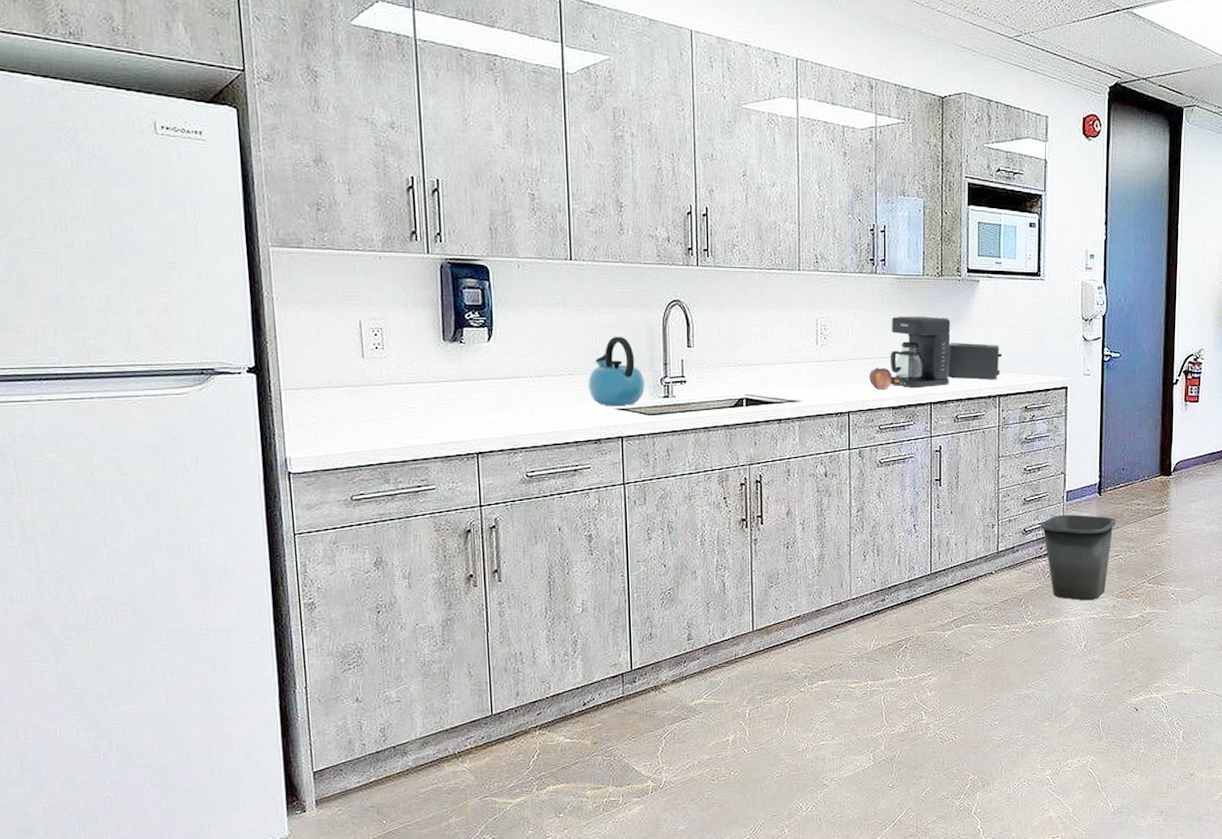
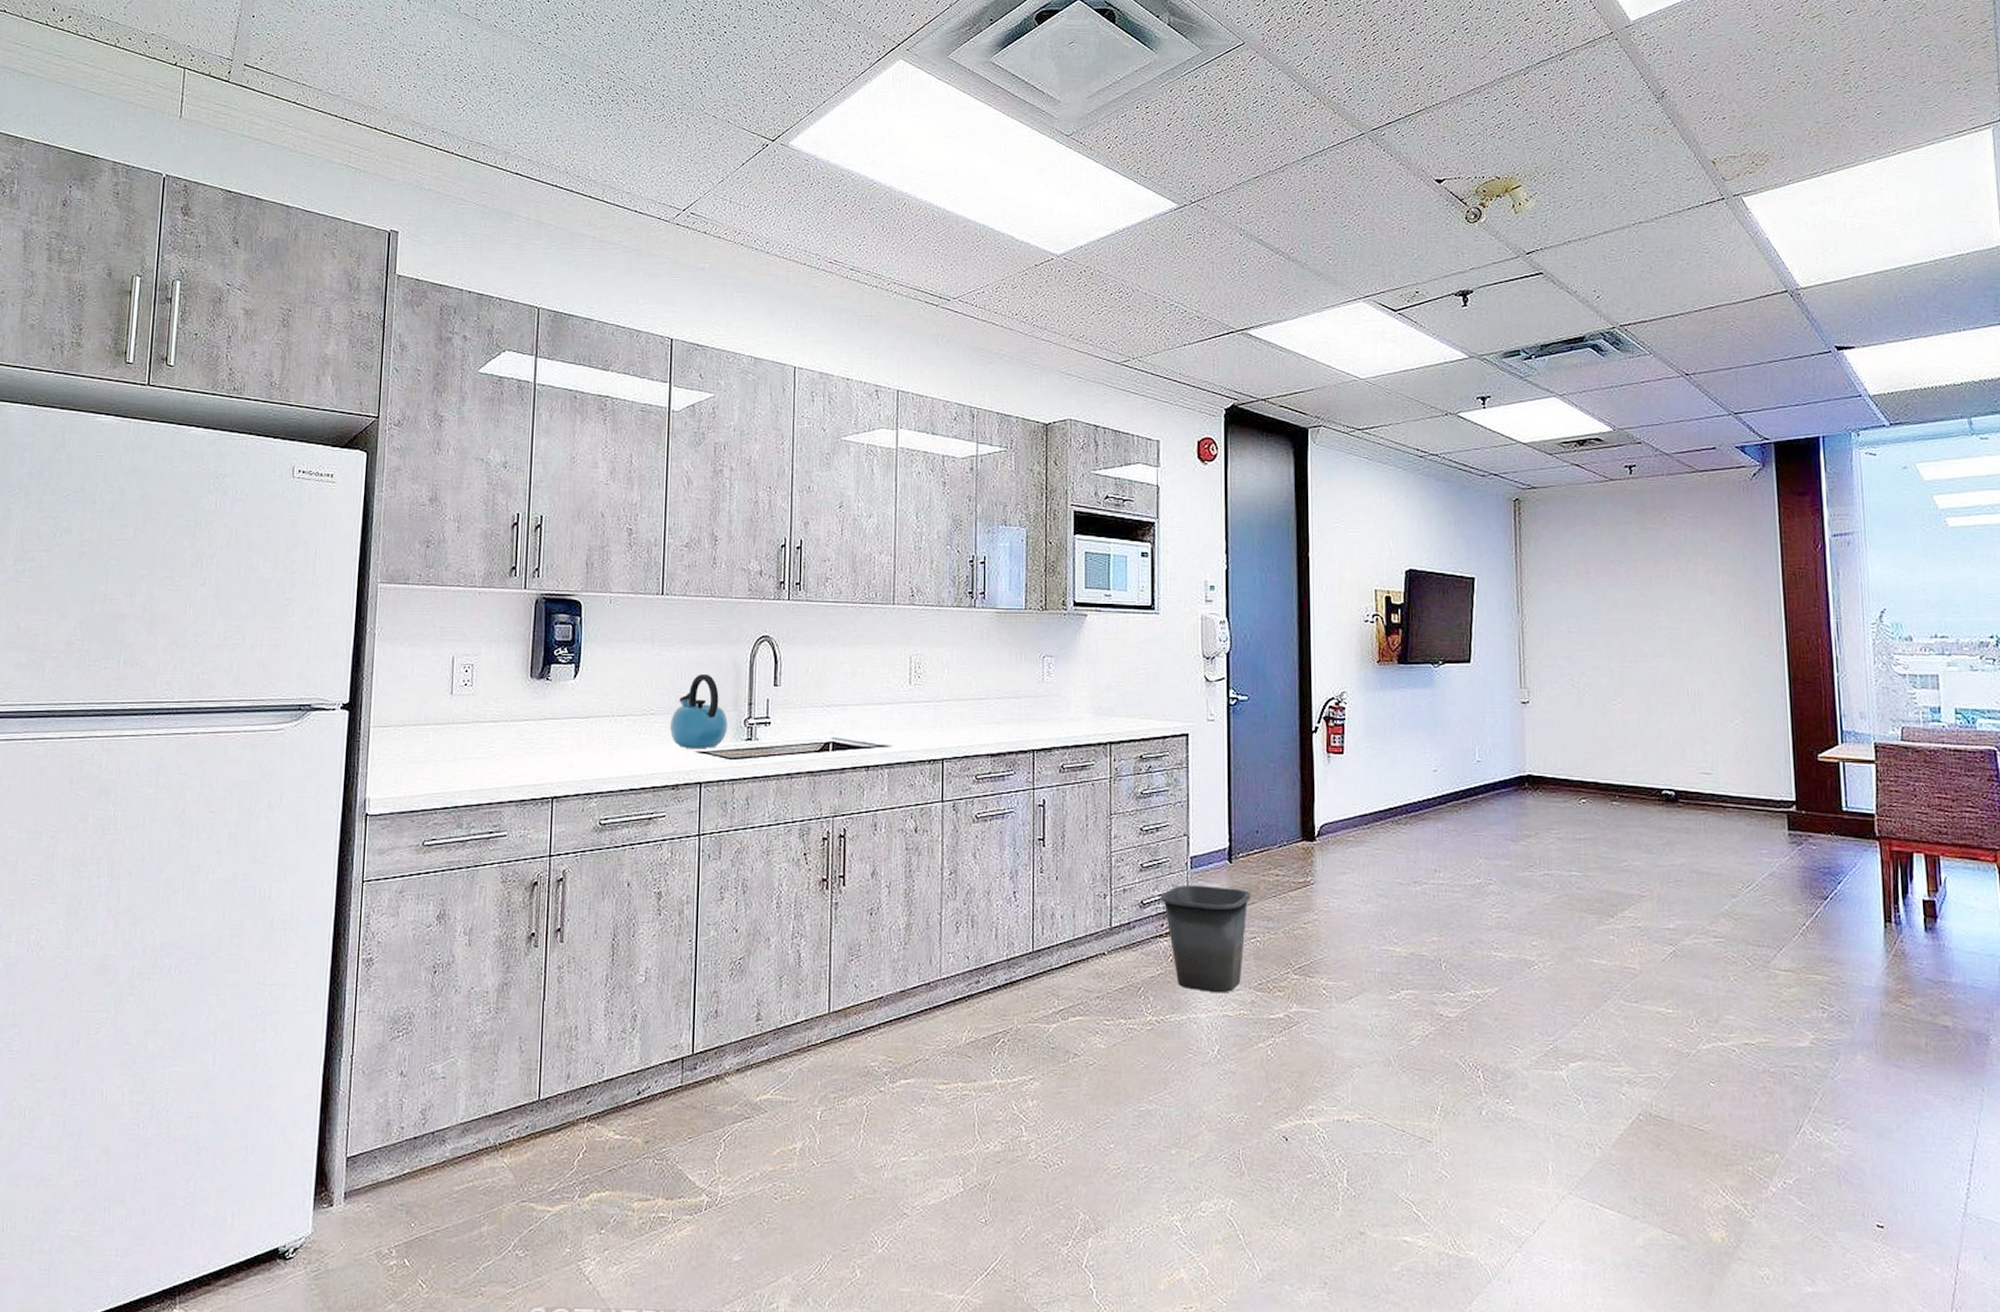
fruit: present [868,367,892,390] -> none [965,710,991,735]
coffee maker: present [889,316,951,389] -> none [988,653,1056,734]
toaster: present [947,343,1002,380] -> none [1051,683,1113,725]

